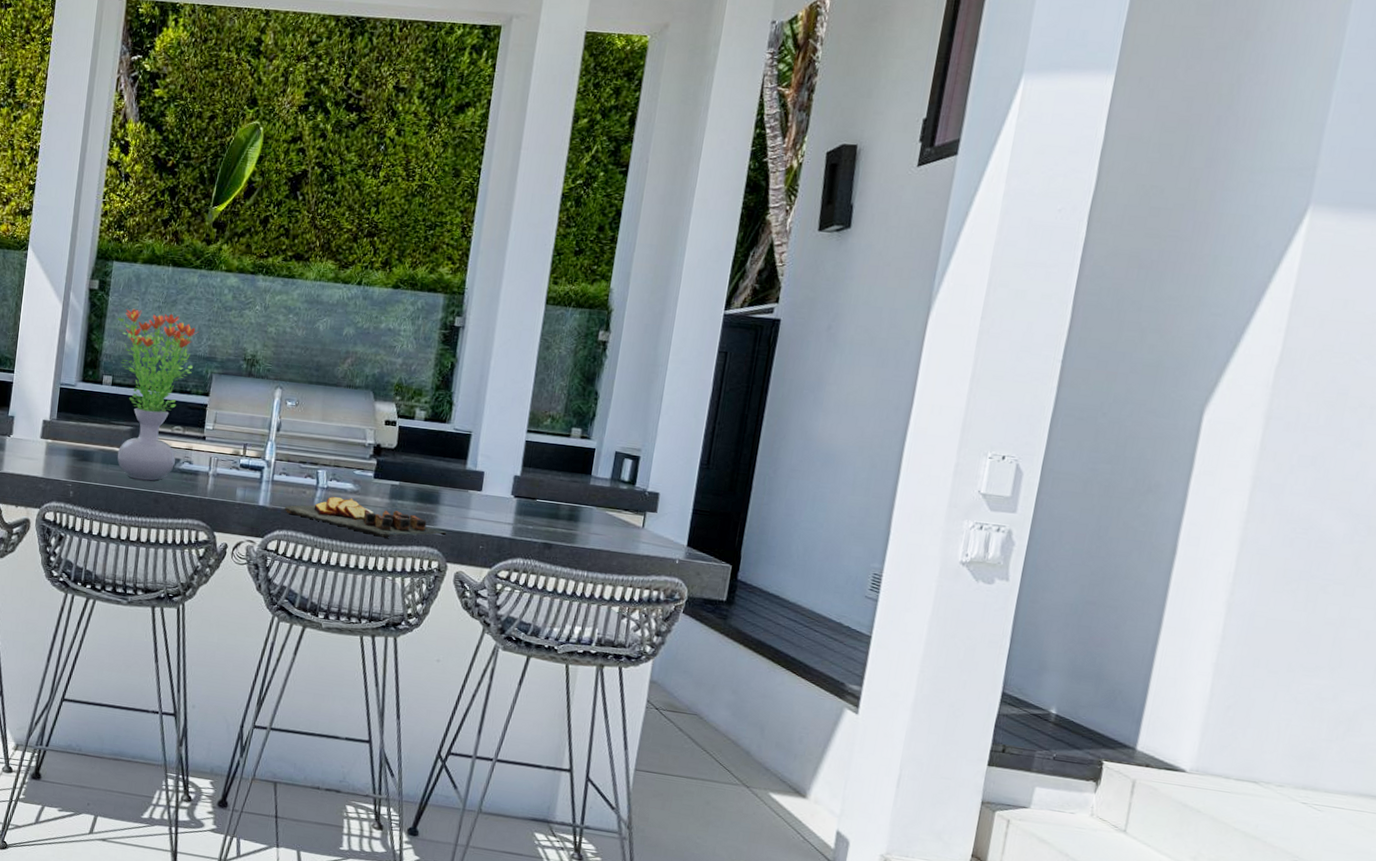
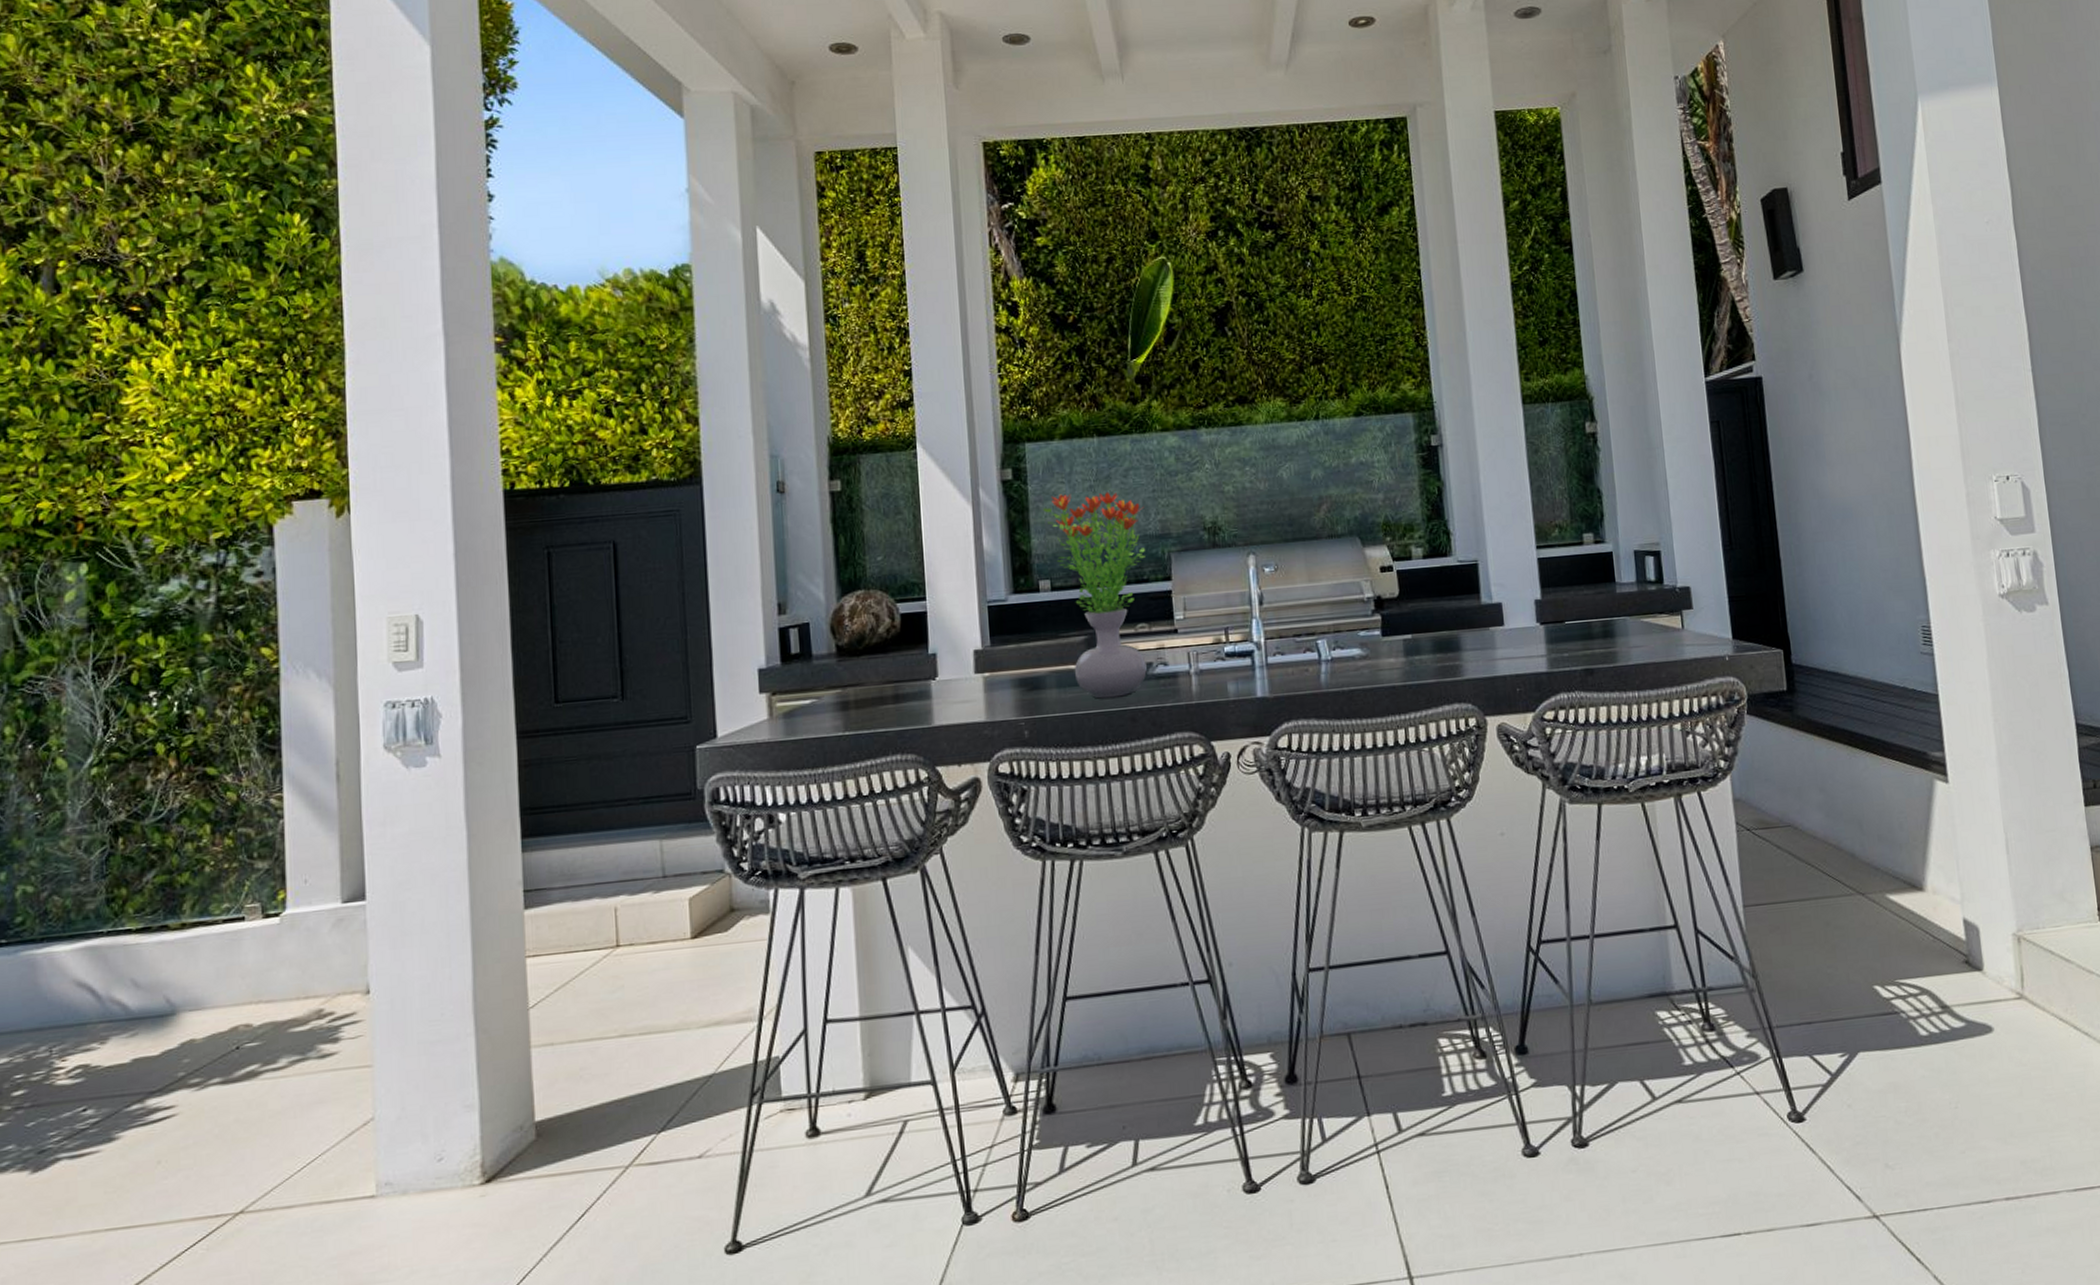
food platter: present [284,497,446,538] -> none [1287,665,1477,704]

